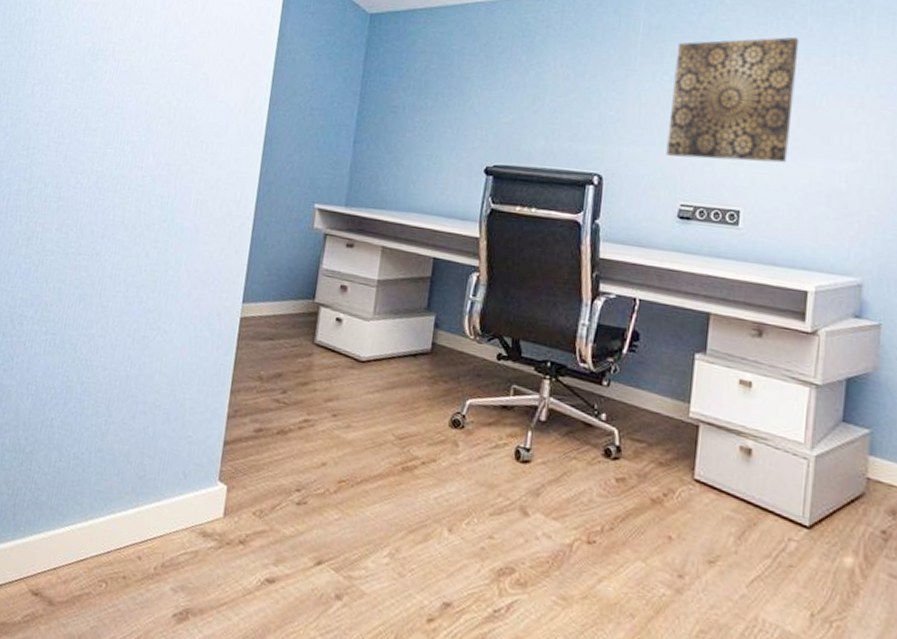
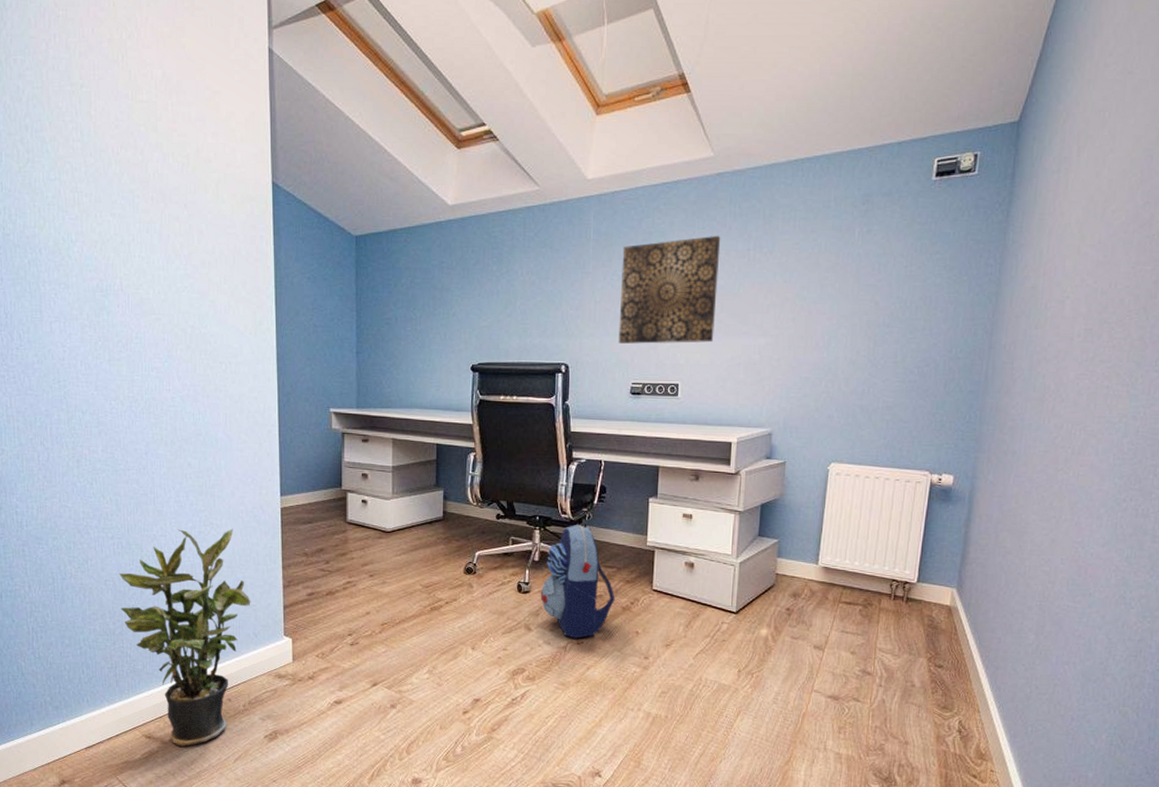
potted plant: none [37,330,187,615] -> present [118,529,251,748]
backpack: none [543,377,643,536] -> present [540,524,615,639]

